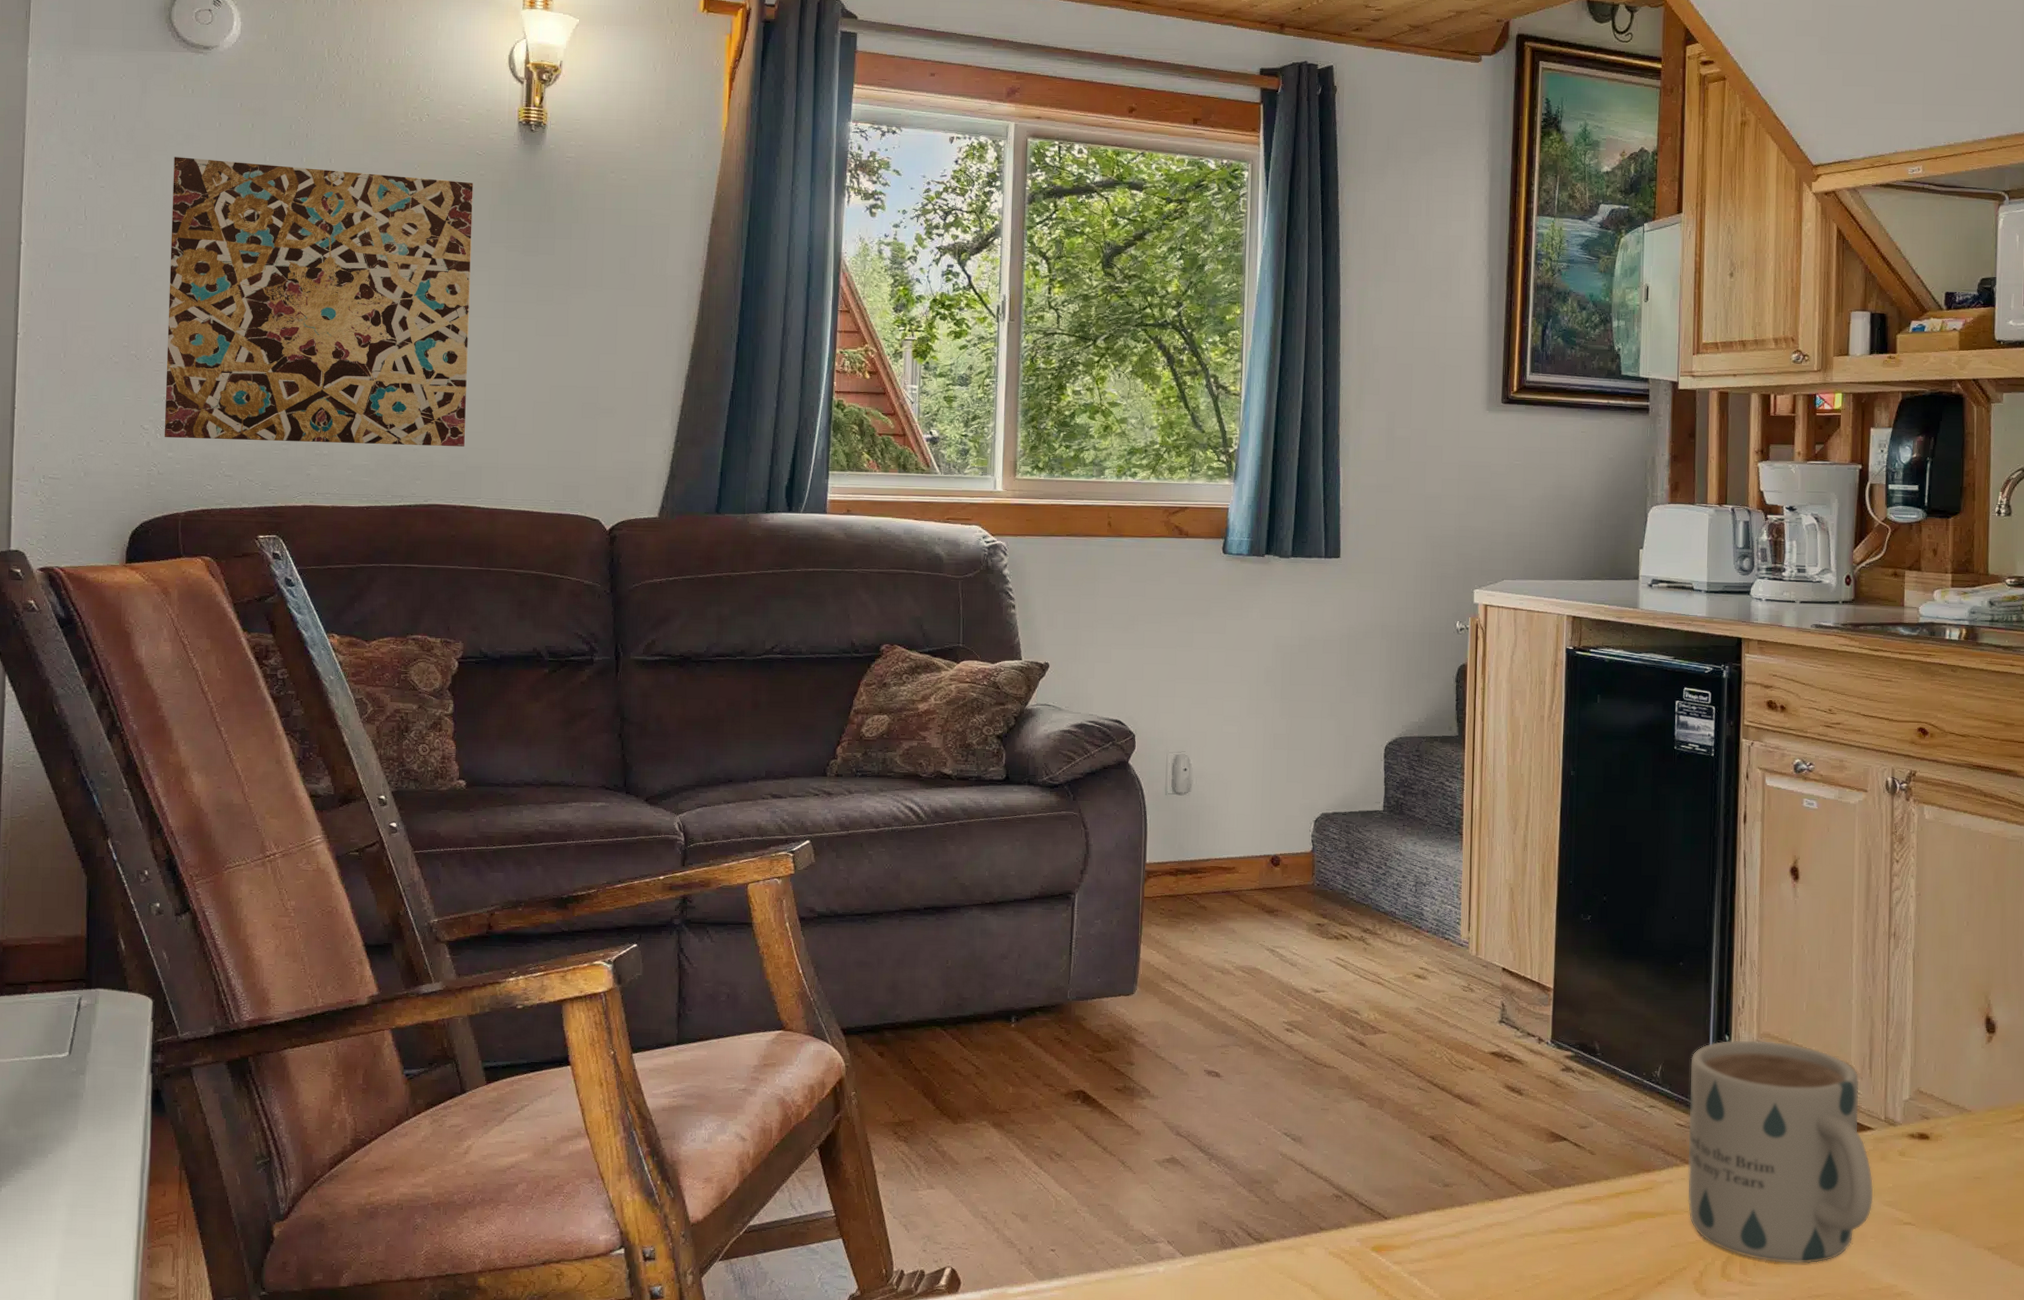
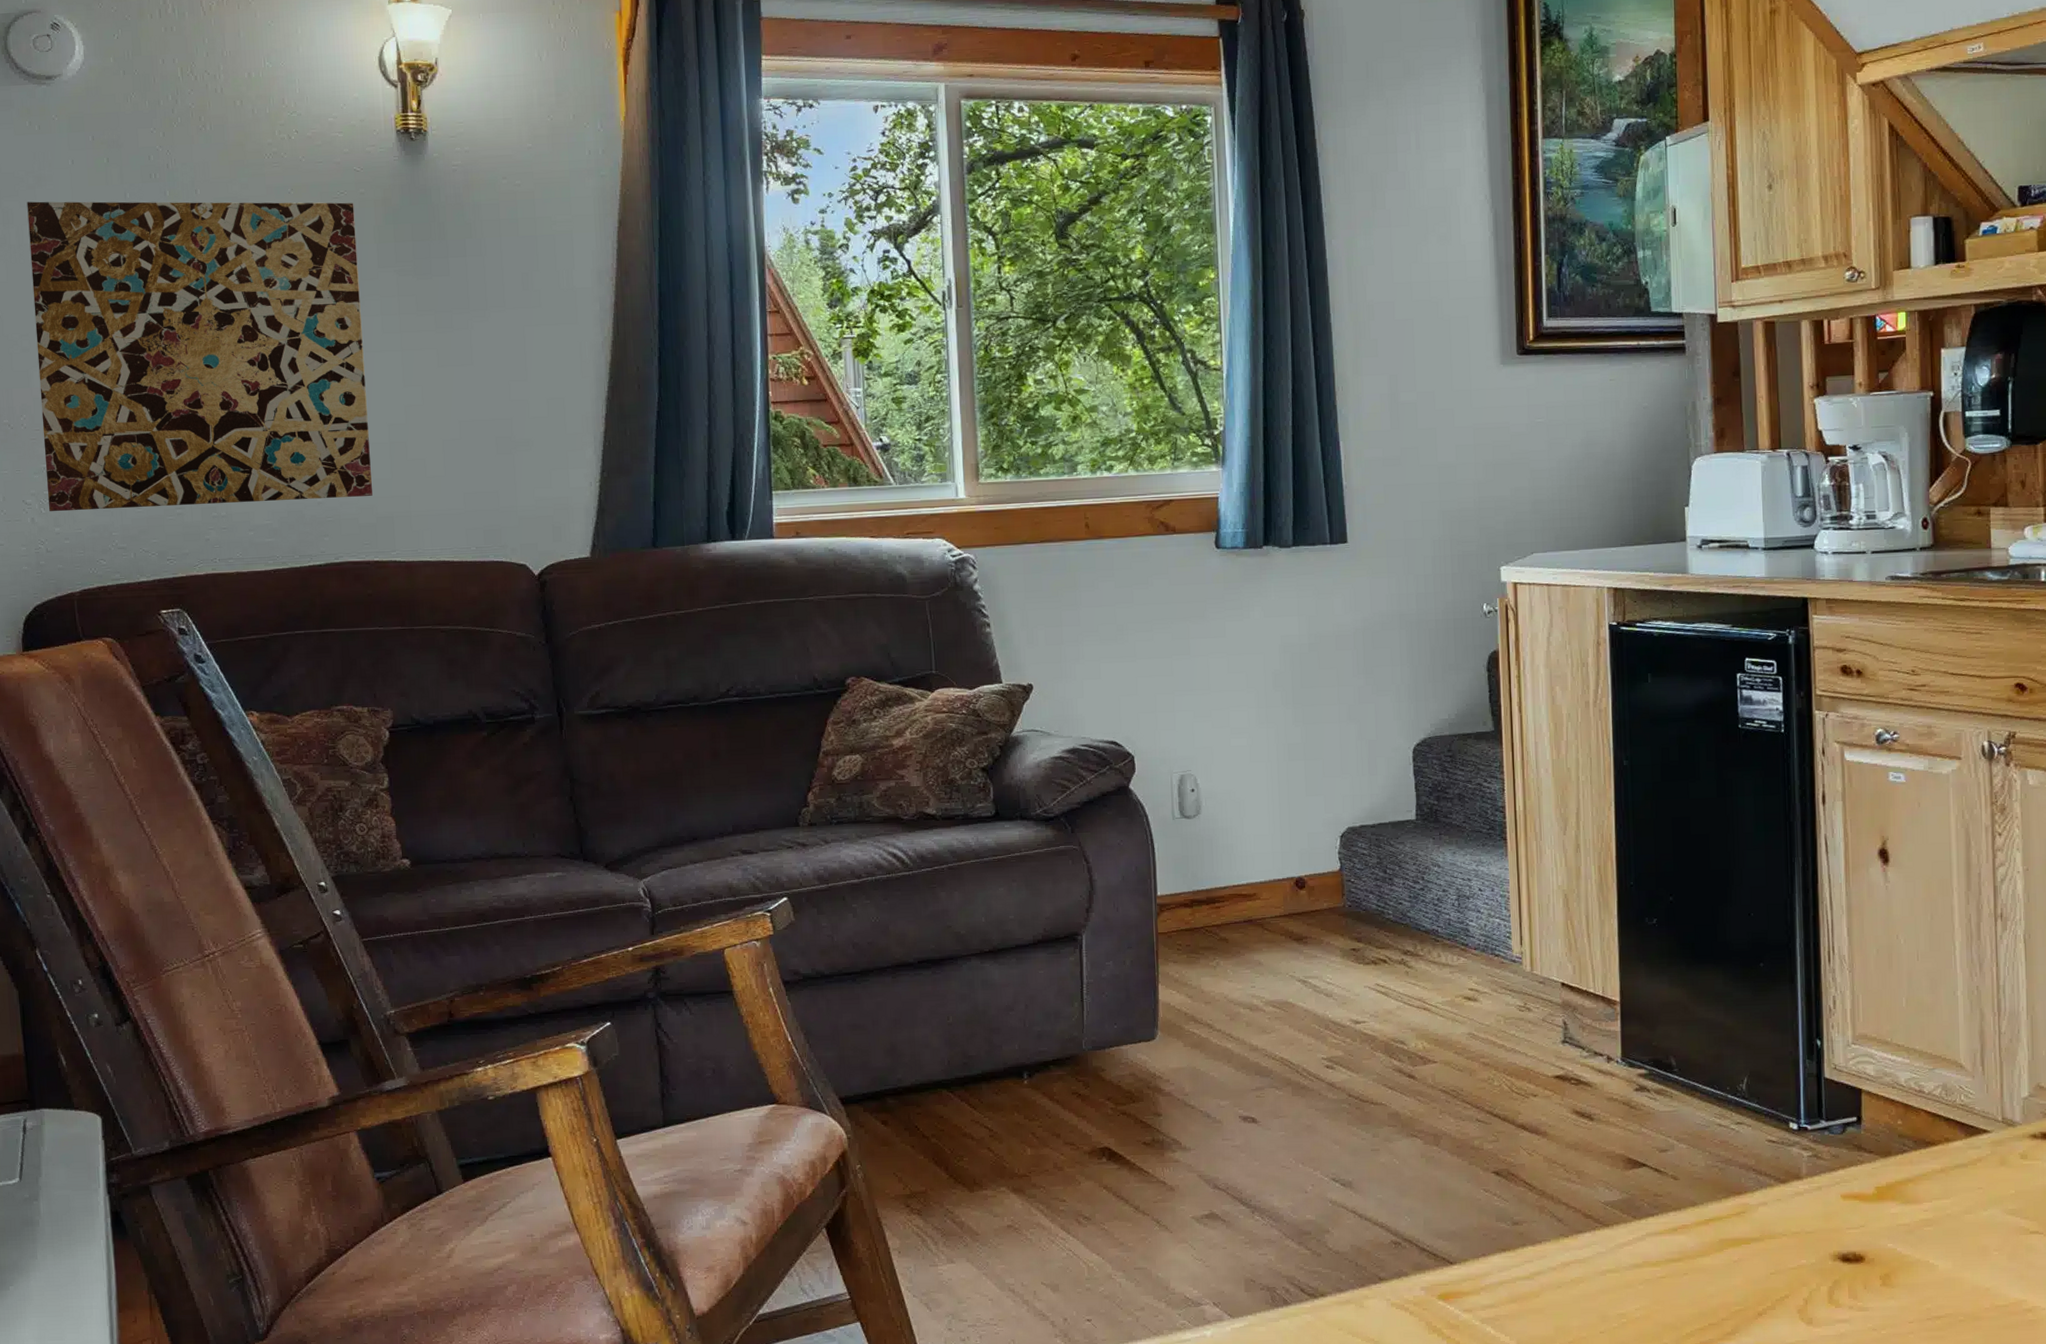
mug: present [1687,1040,1874,1264] -> none [1779,1043,1995,1284]

